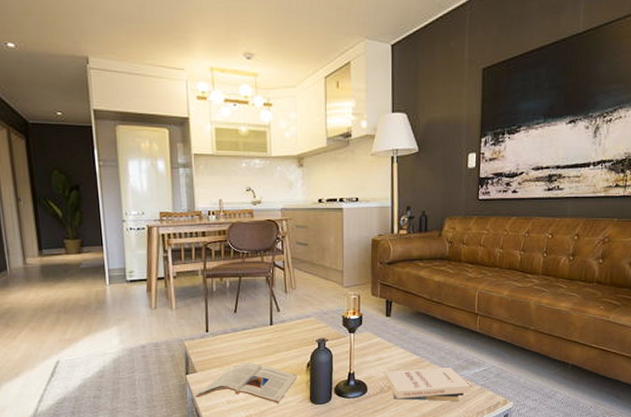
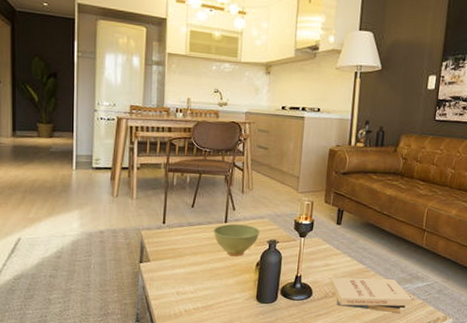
magazine: present [195,362,298,403] -> none [146,256,247,299]
bowl: none [259,325,308,359] -> present [213,223,261,256]

